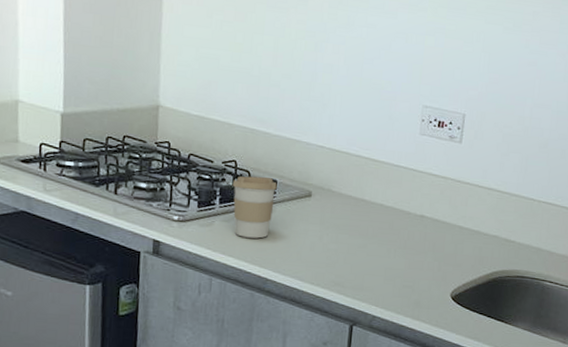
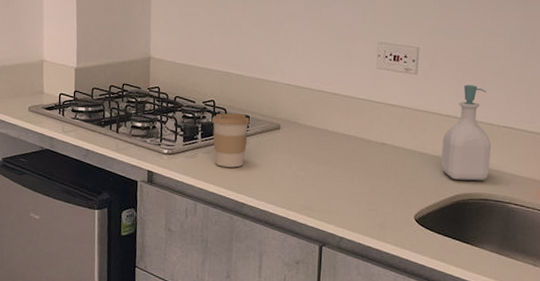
soap bottle: none [480,157,531,258] -> present [440,85,491,181]

